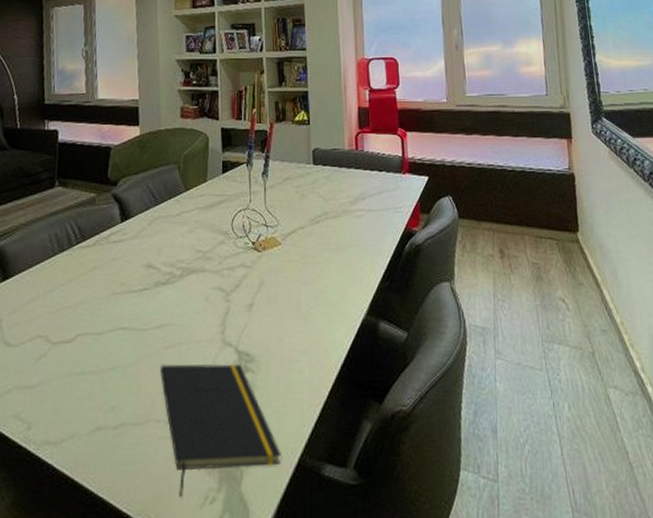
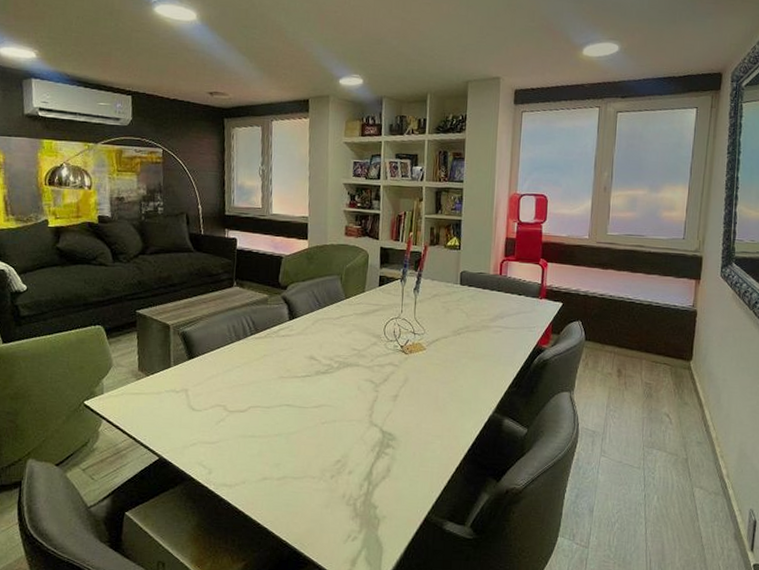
notepad: present [160,363,281,497] -> none [317,435,412,534]

